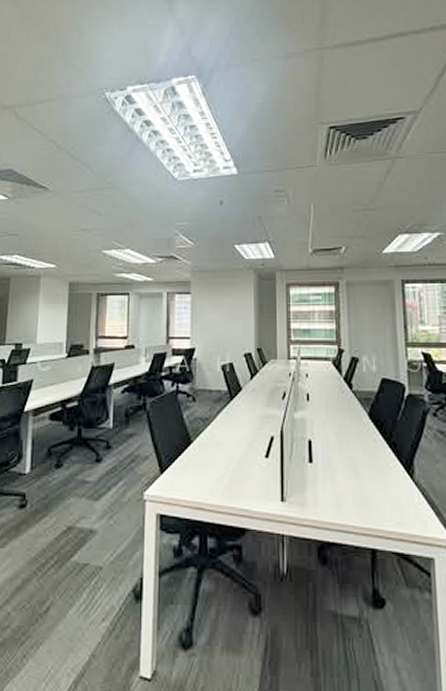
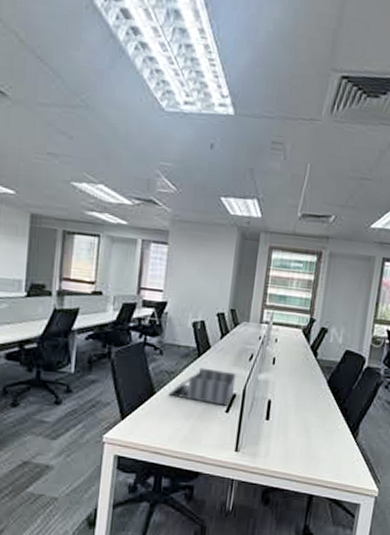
desk organizer: none [205,411,272,450] -> present [168,367,236,406]

